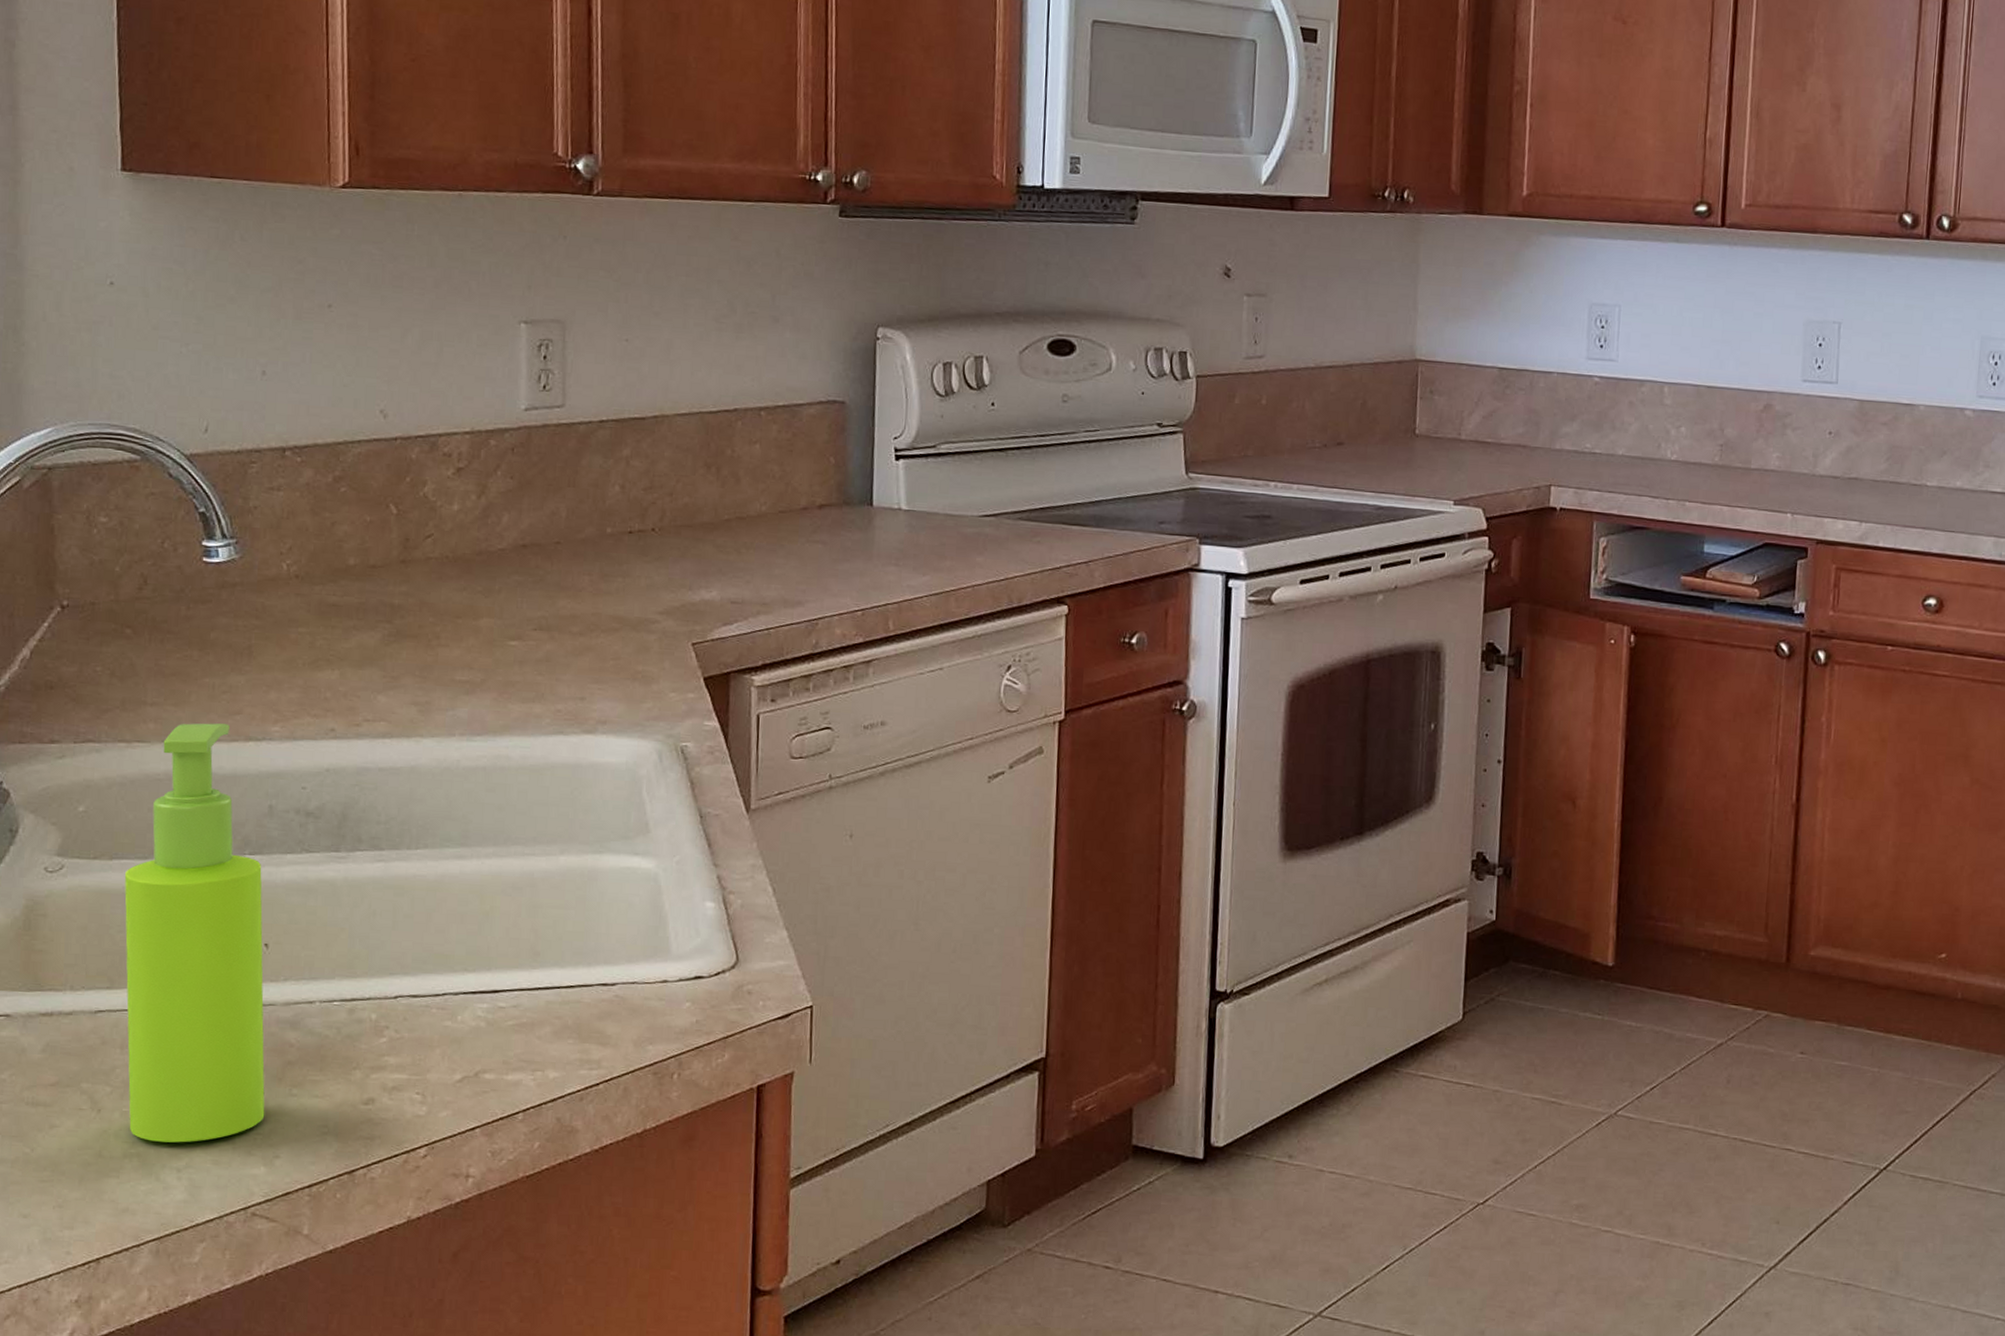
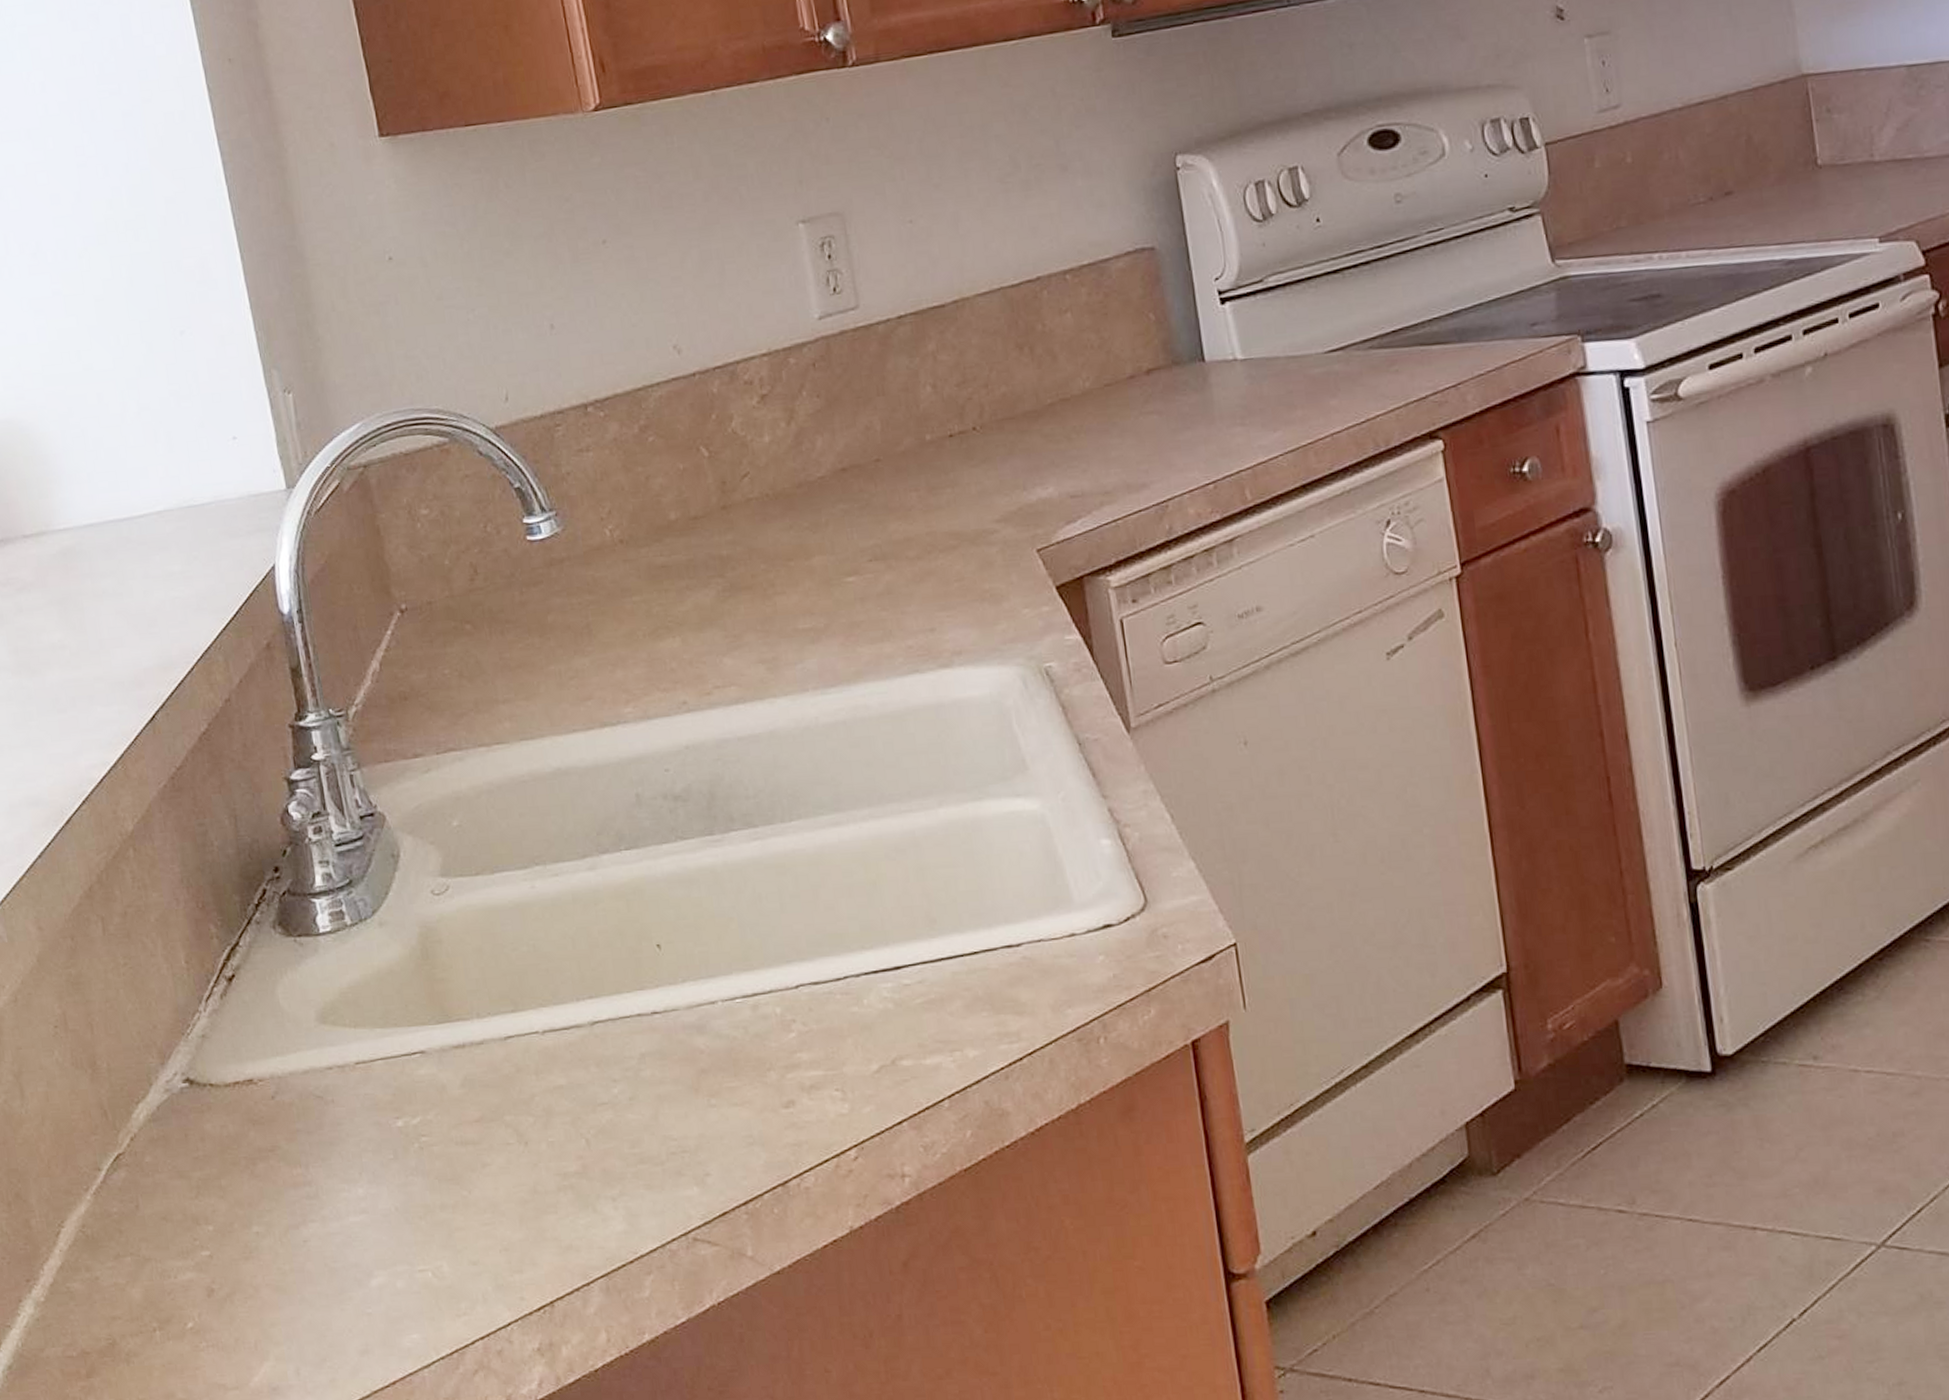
soap dispenser: present [124,723,265,1143] -> none [508,712,688,1171]

